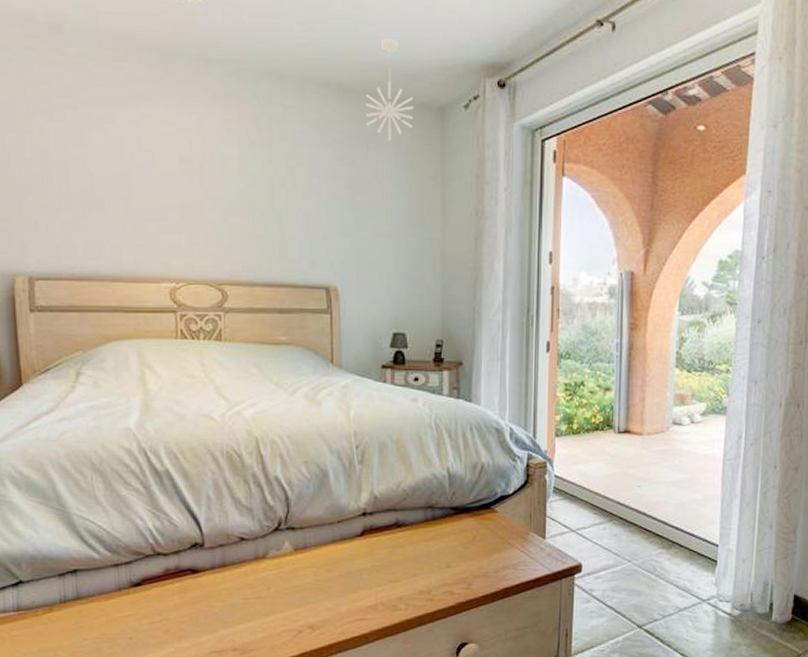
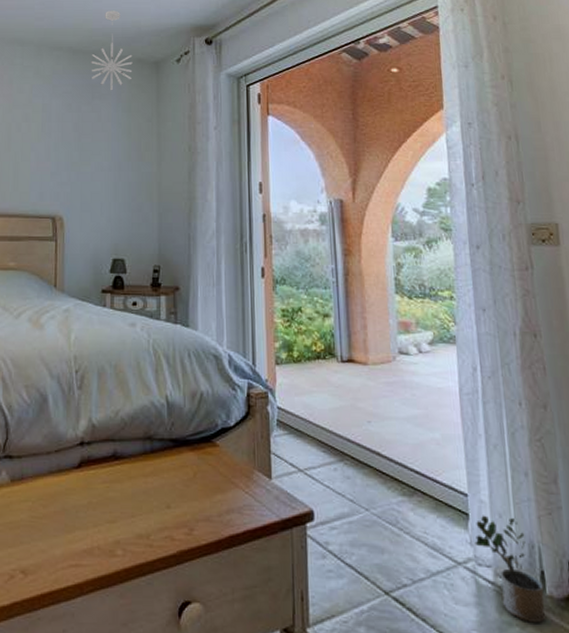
potted plant: none [719,561,770,642] -> present [475,515,546,623]

